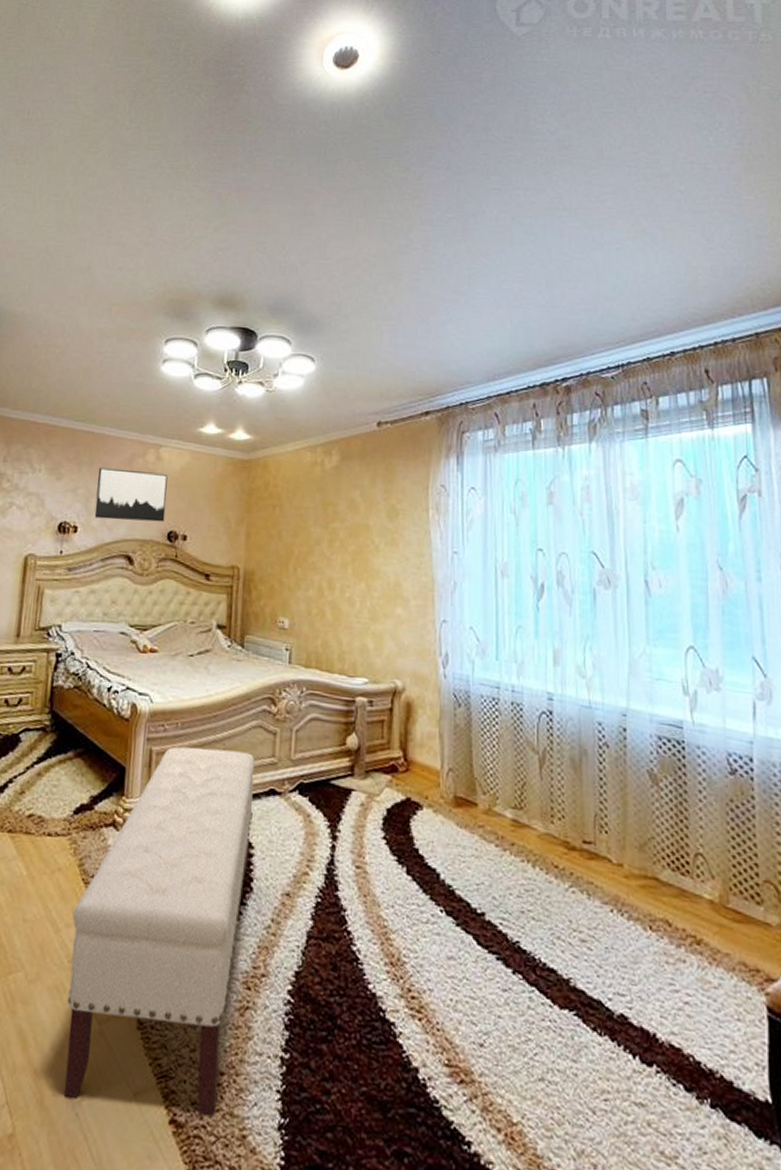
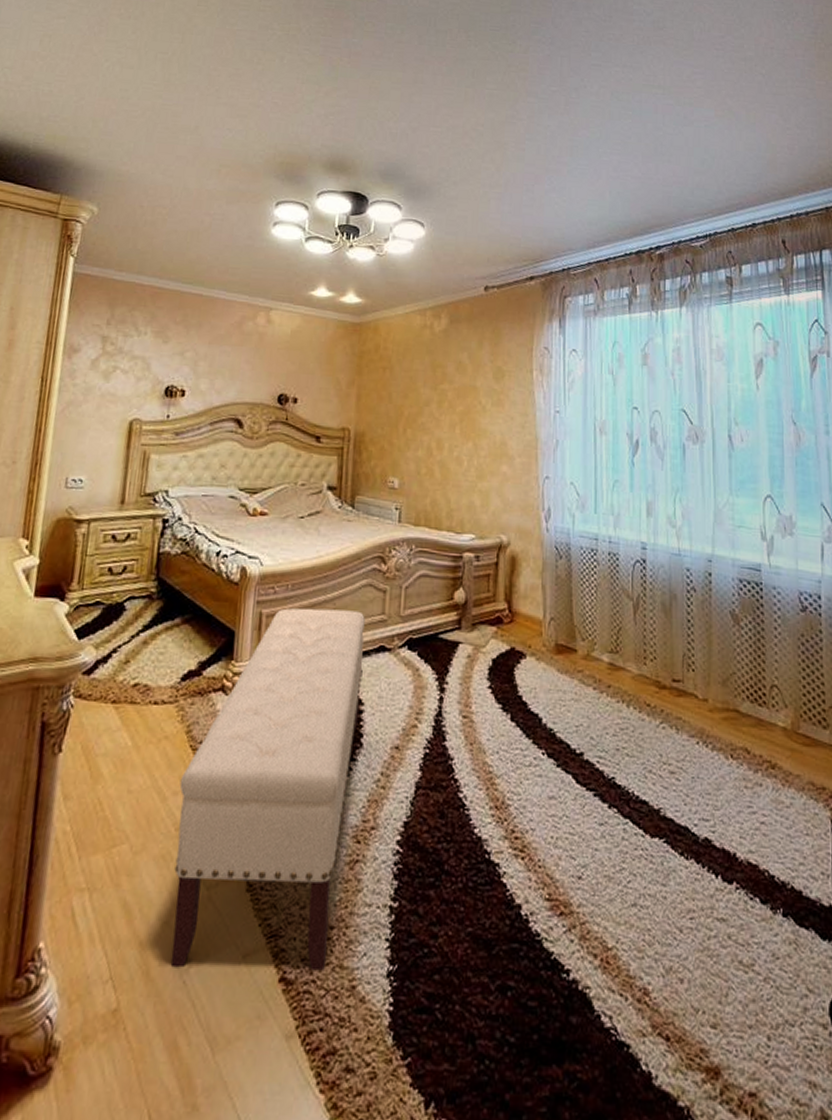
wall art: present [94,467,168,522] -> none [202,330,278,385]

